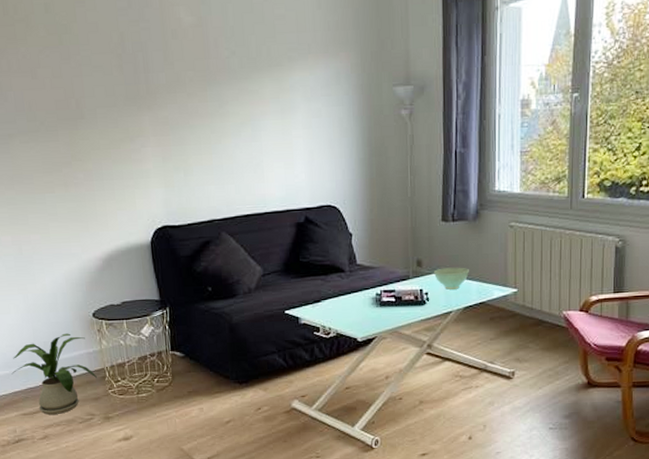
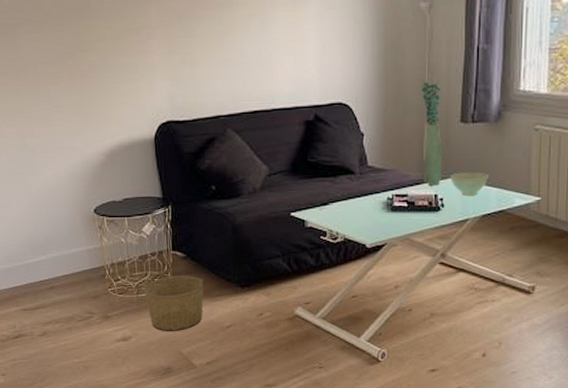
house plant: present [11,333,97,415] -> none [12,229,97,311]
basket: none [143,374,204,430] -> present [143,275,205,332]
vase: none [404,181,427,281] -> present [421,79,443,186]

